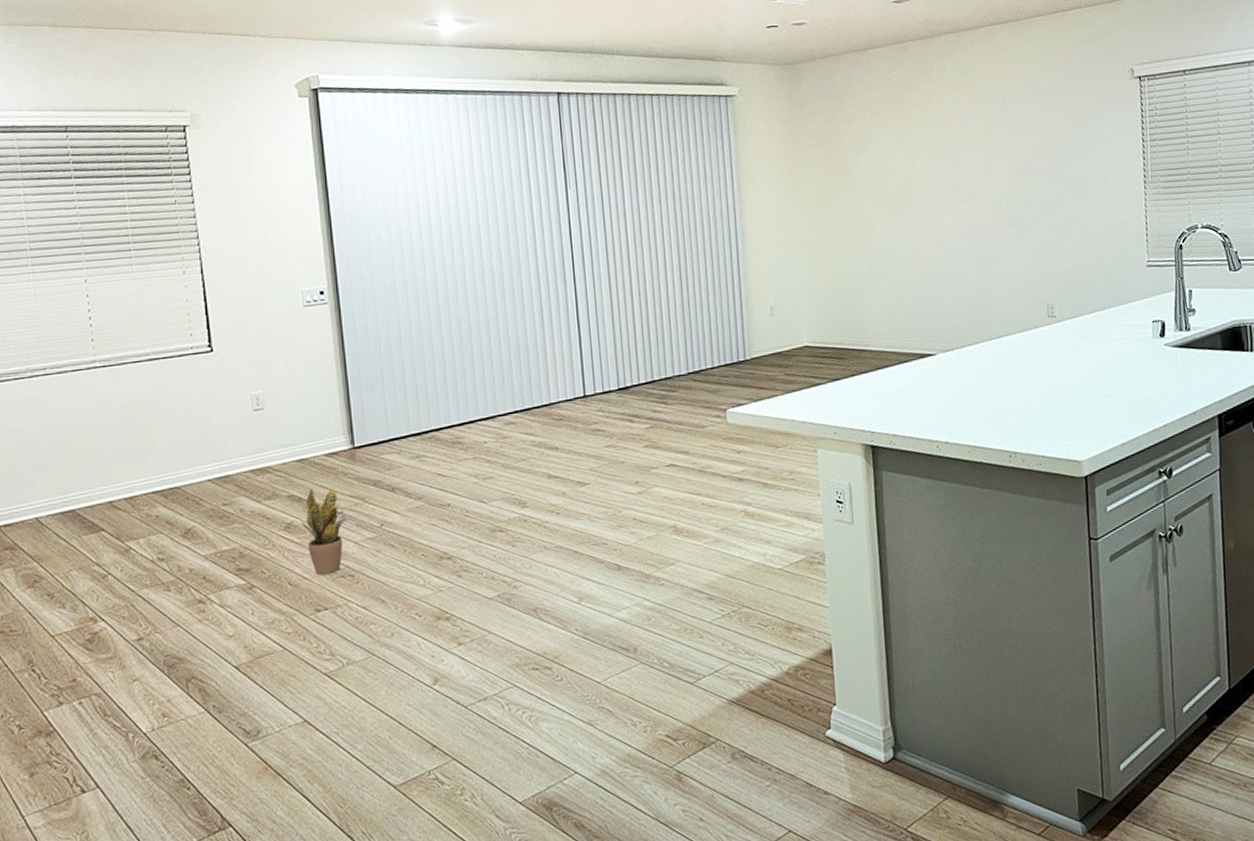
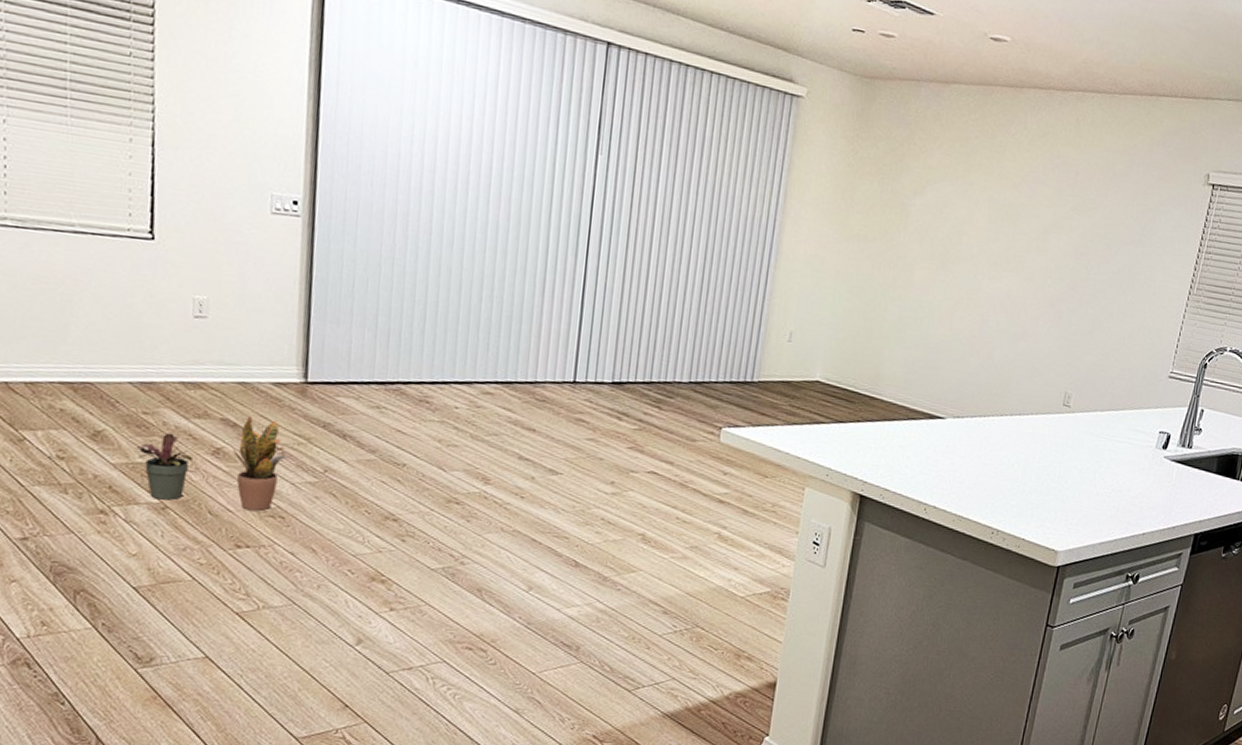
potted plant: none [221,518,270,581] -> present [136,433,194,501]

